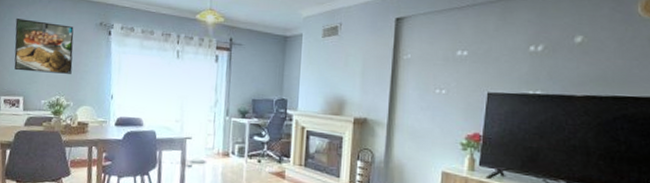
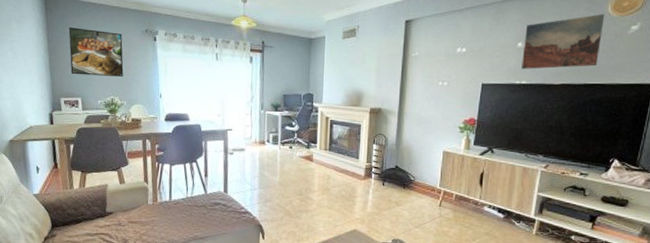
wall art: none [536,15,634,78] -> present [522,14,605,69]

